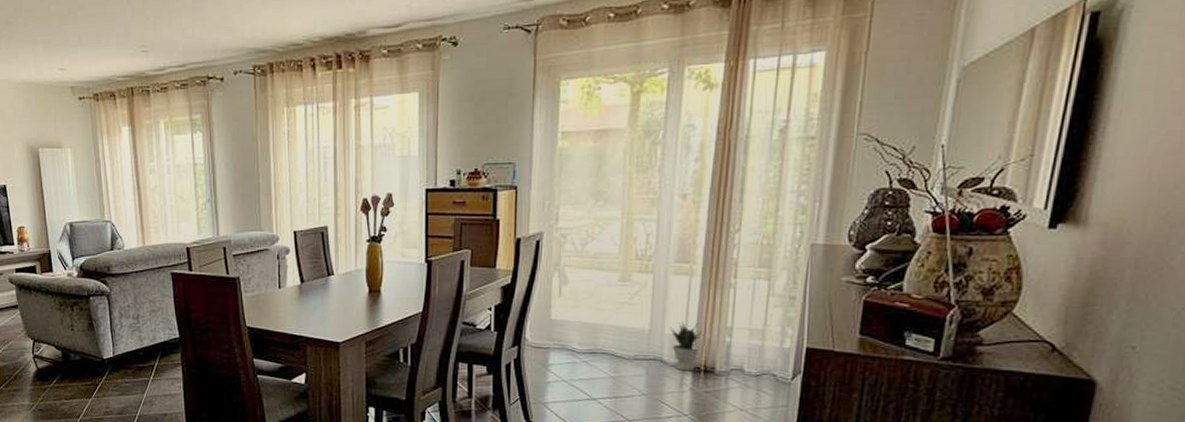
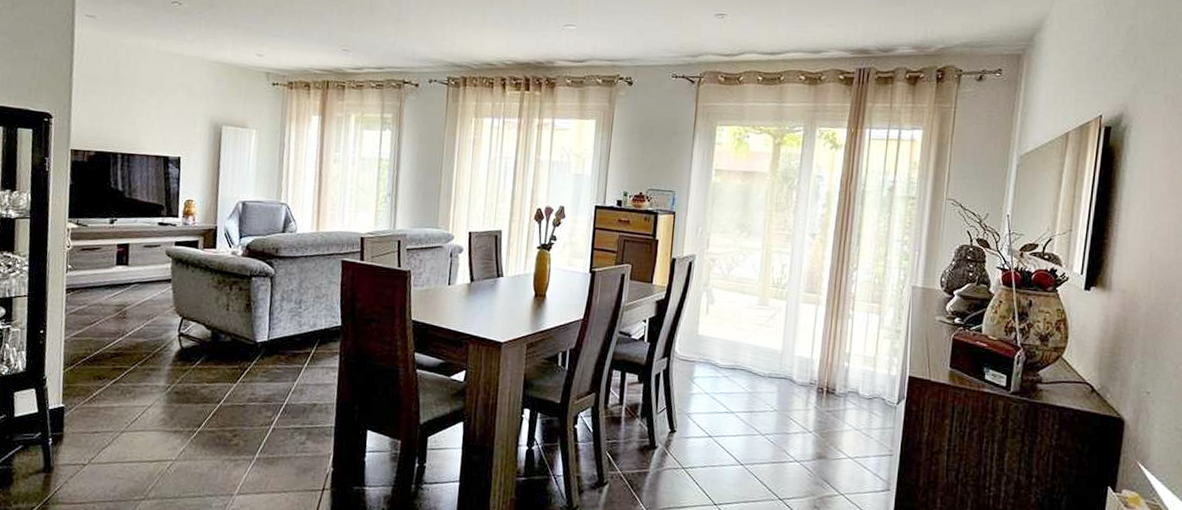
potted plant: present [670,322,704,371] -> none [799,345,827,391]

